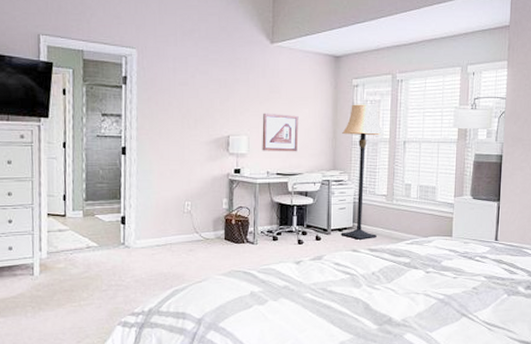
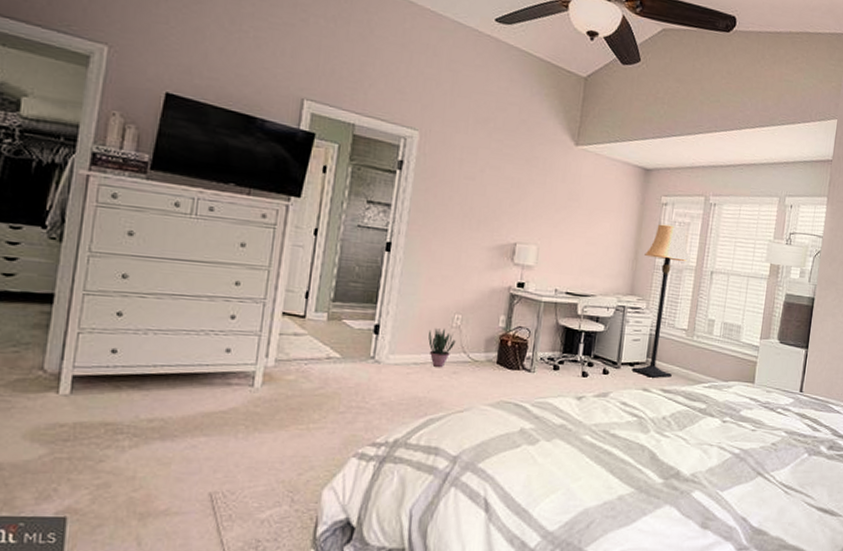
potted plant: none [166,215,189,248] -> present [428,328,456,368]
picture frame: present [262,113,299,152] -> none [552,222,598,271]

